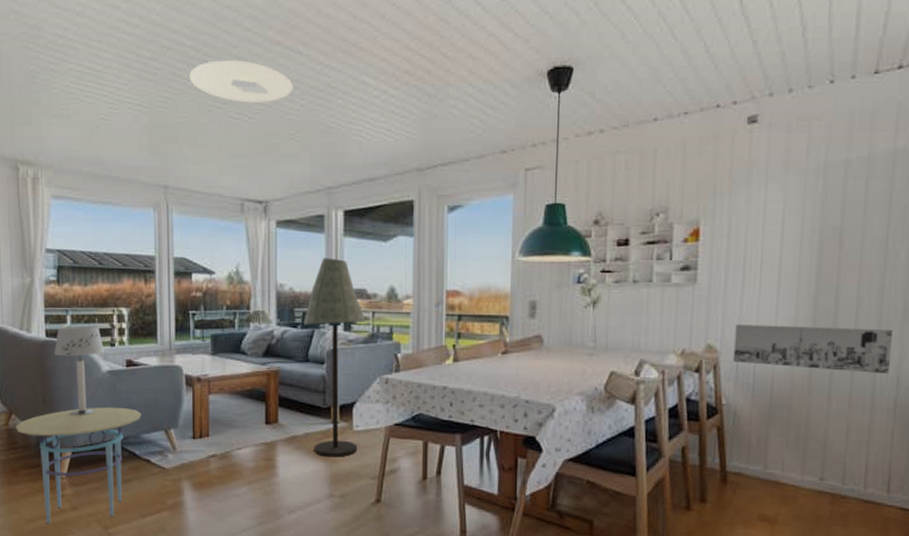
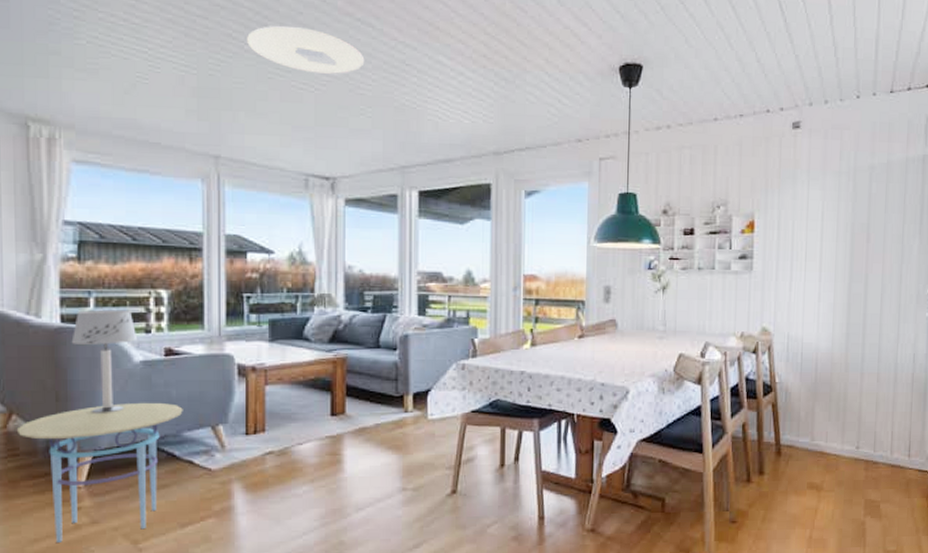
floor lamp: present [304,258,366,457] -> none [375,239,442,448]
wall art: present [733,325,892,375] -> none [784,309,909,353]

